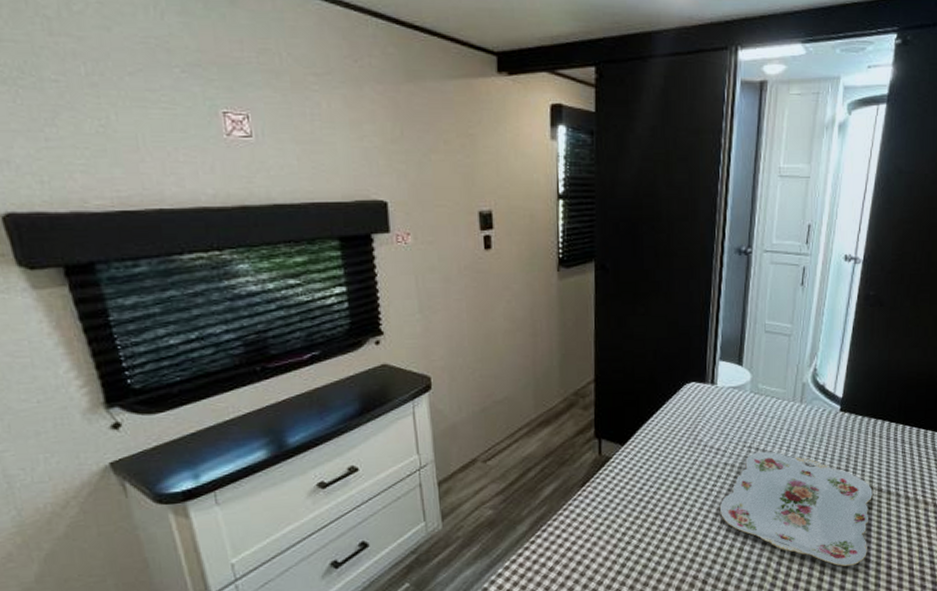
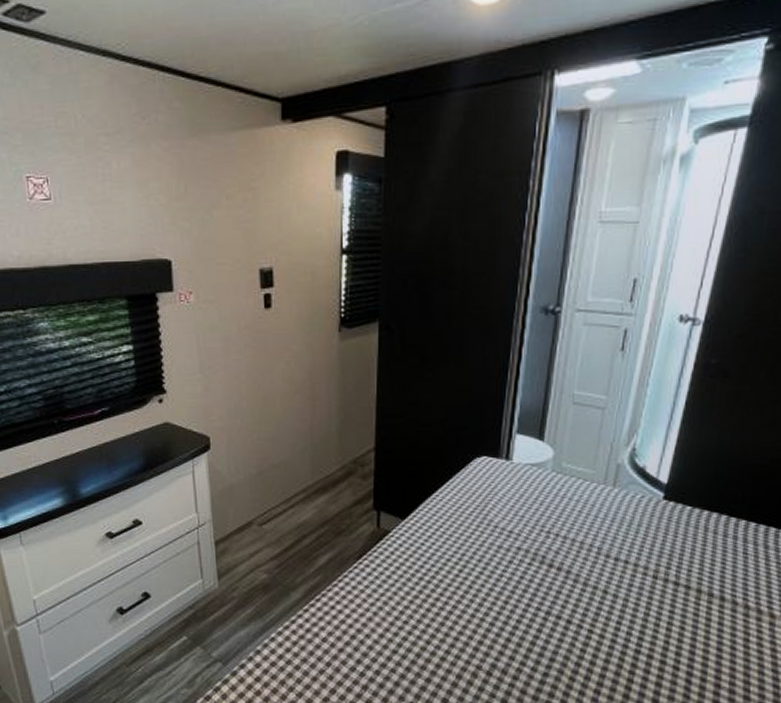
serving tray: present [719,451,873,567] -> none [509,538,701,678]

